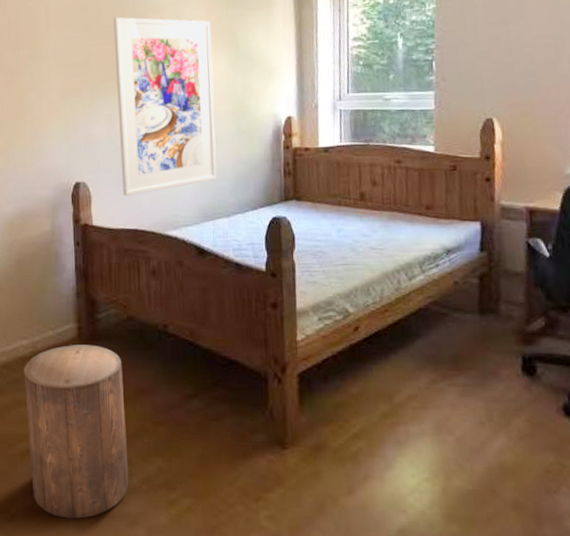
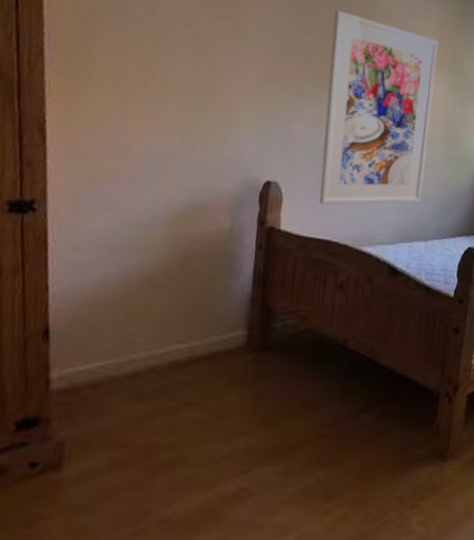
stool: present [24,345,129,519] -> none [171,353,294,530]

